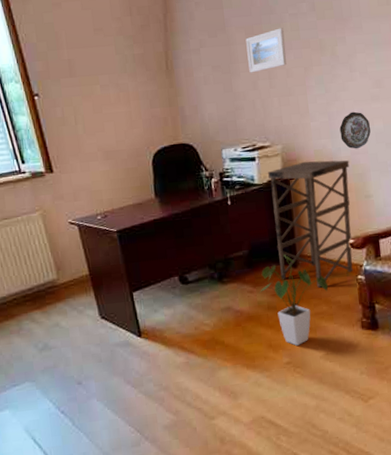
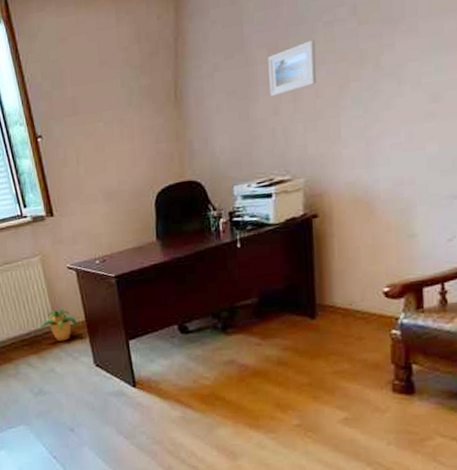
potted plant: none [43,263,82,296] -> present [40,308,78,342]
house plant: present [260,254,329,346] -> none [269,303,353,407]
pedestal table: present [268,160,353,288] -> none [286,193,390,343]
decorative plate: present [339,111,371,149] -> none [379,133,421,180]

